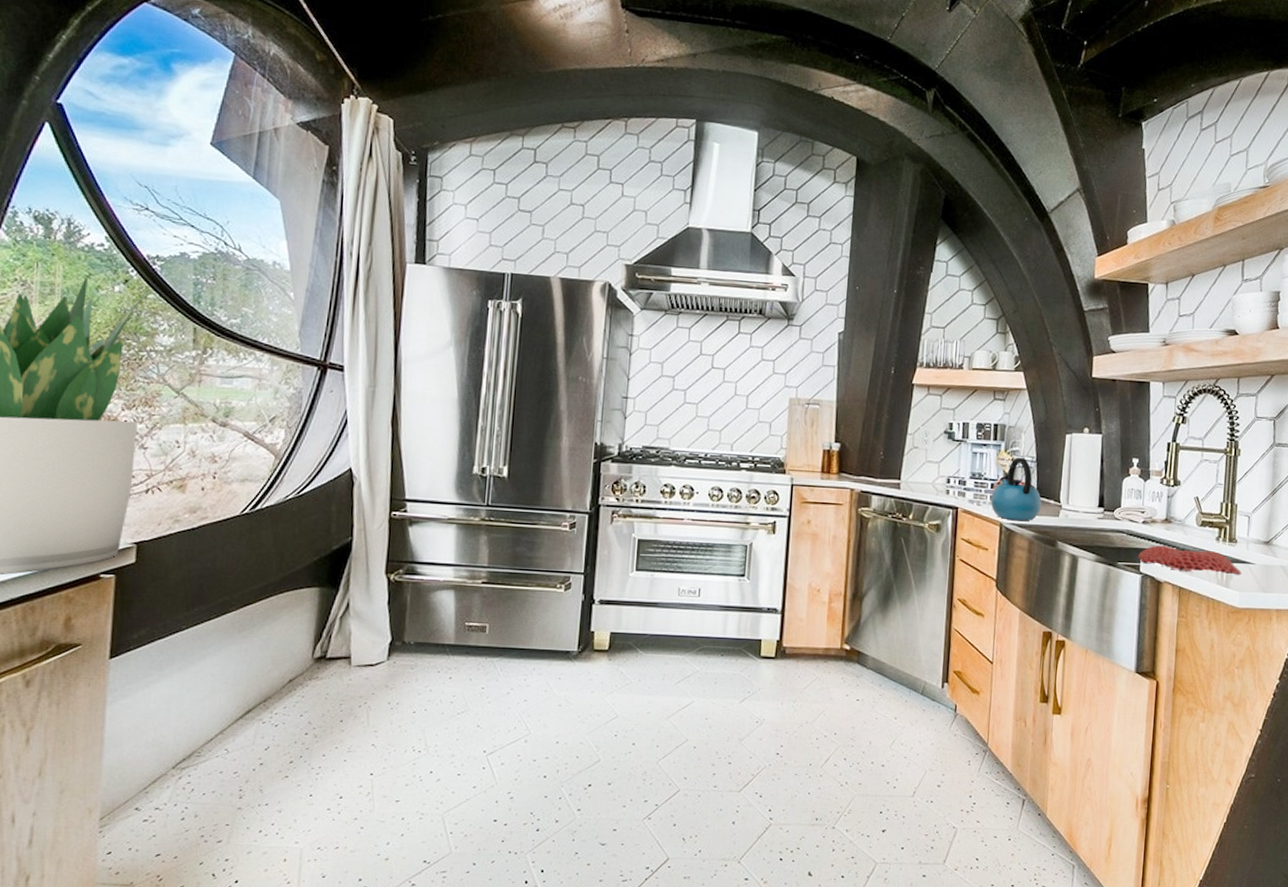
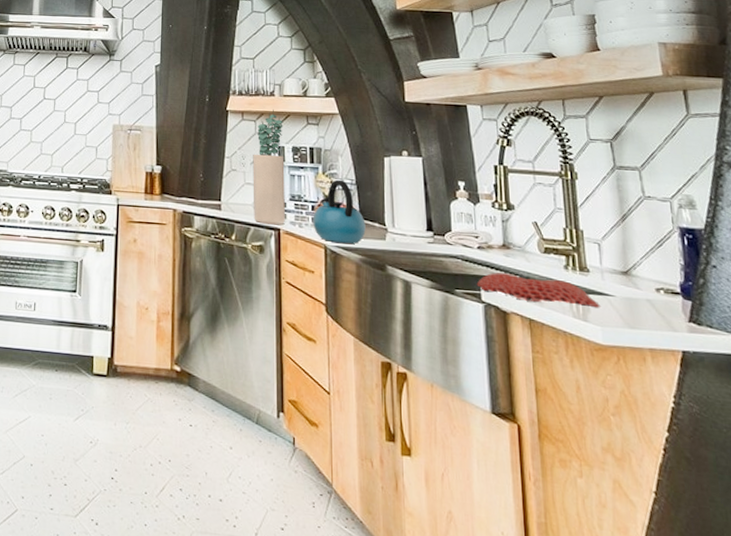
vase: none [932,383,970,504] -> present [253,109,285,225]

